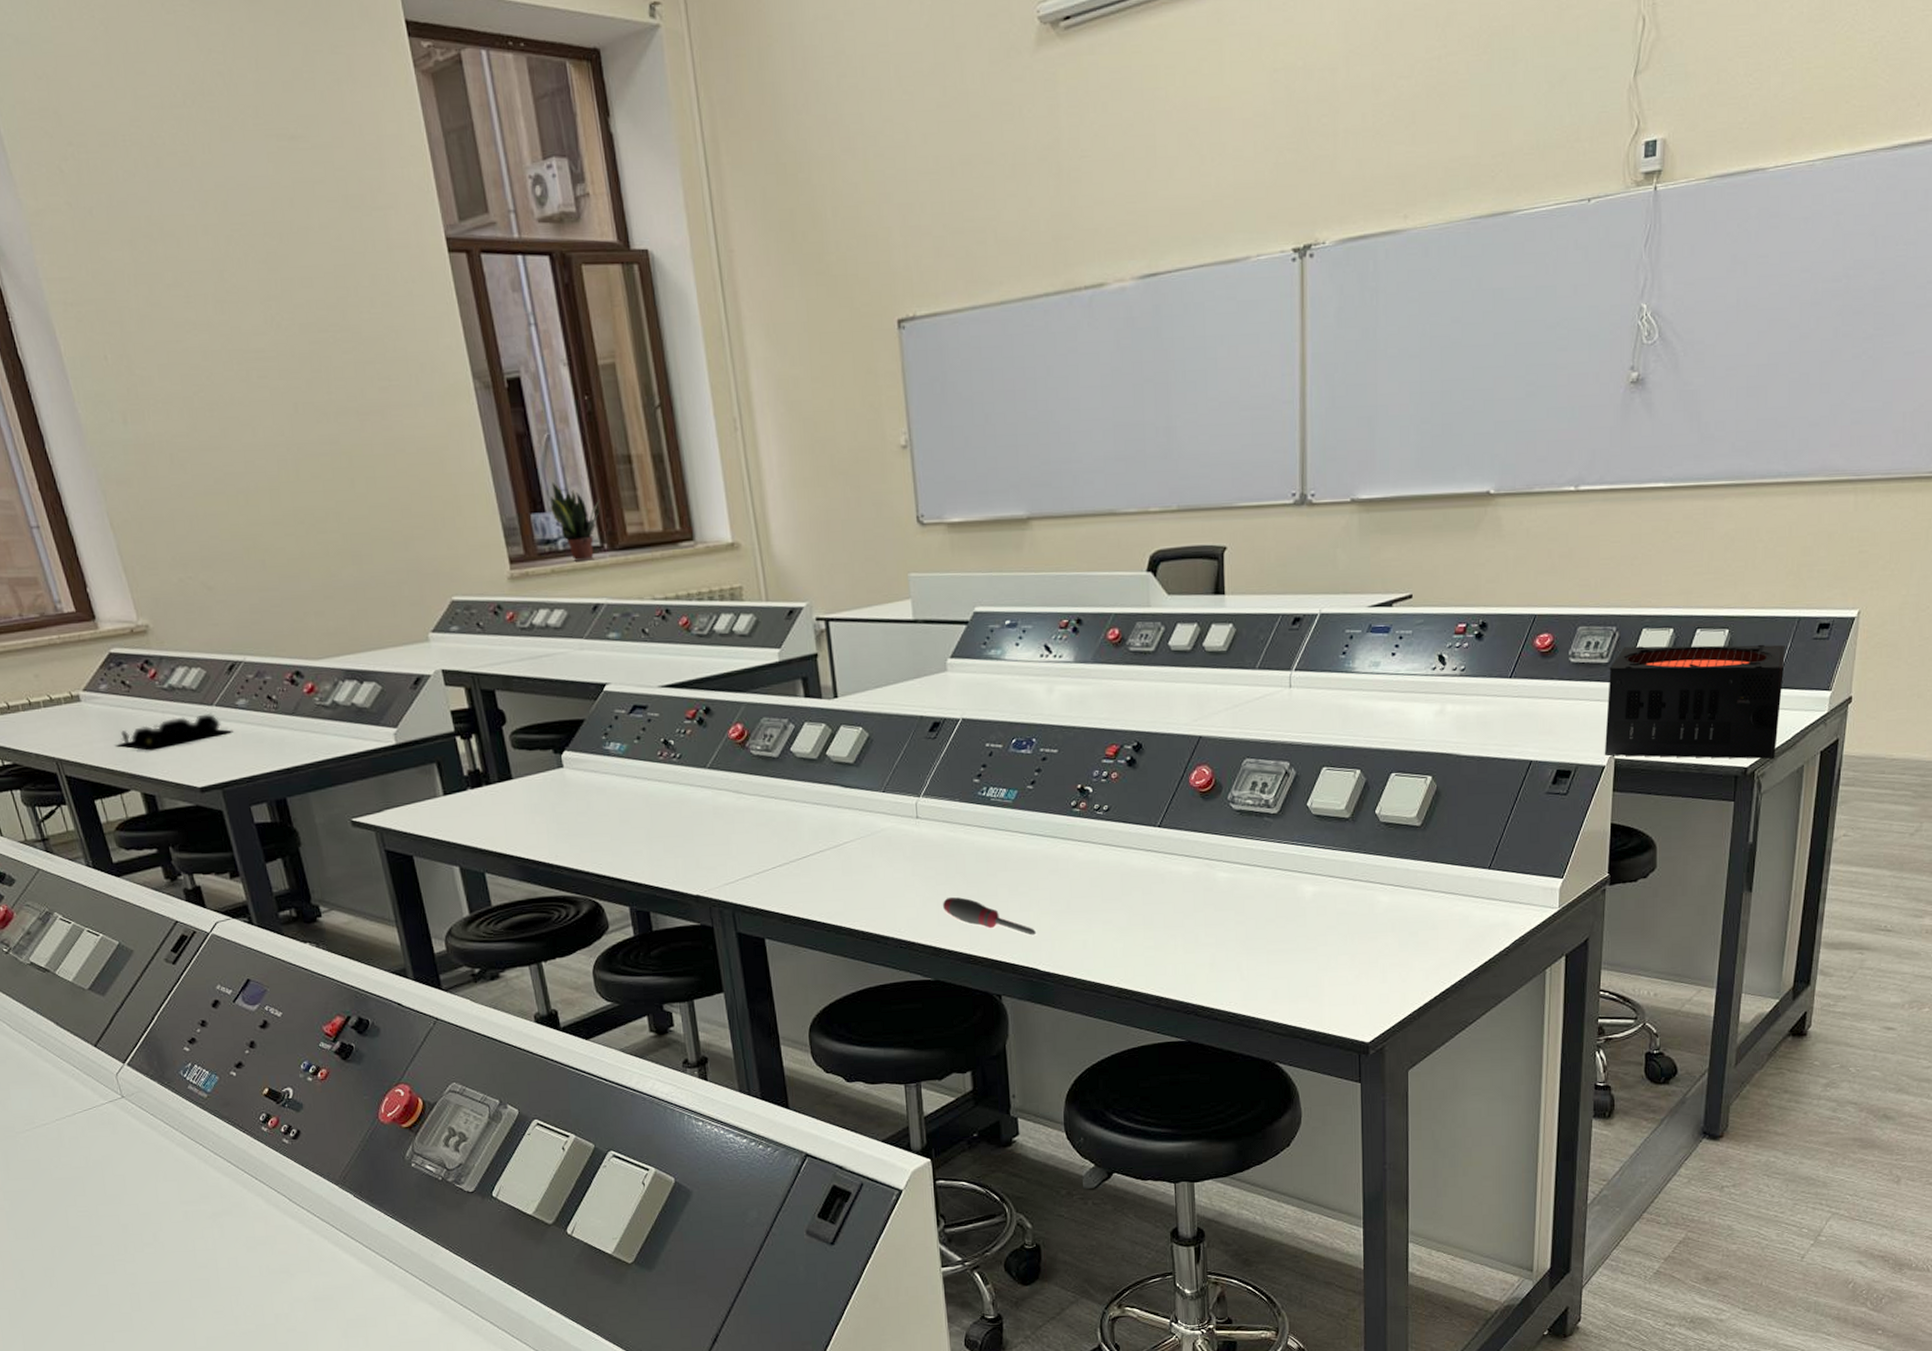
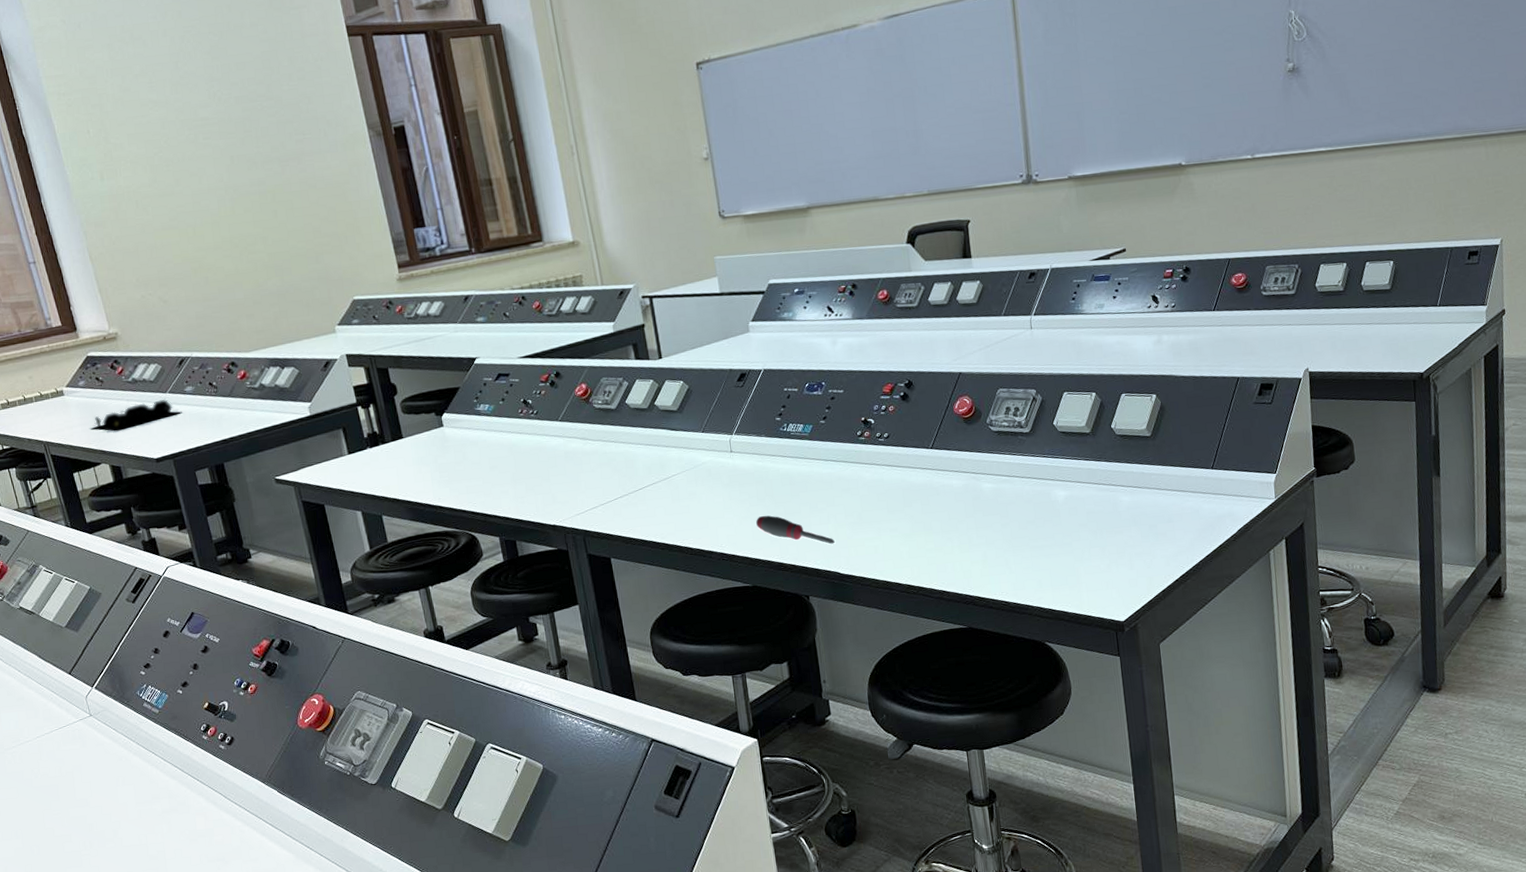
potted plant: present [550,481,600,561] -> none [429,203,468,264]
power supply: present [1604,644,1785,760] -> none [1296,271,1446,370]

